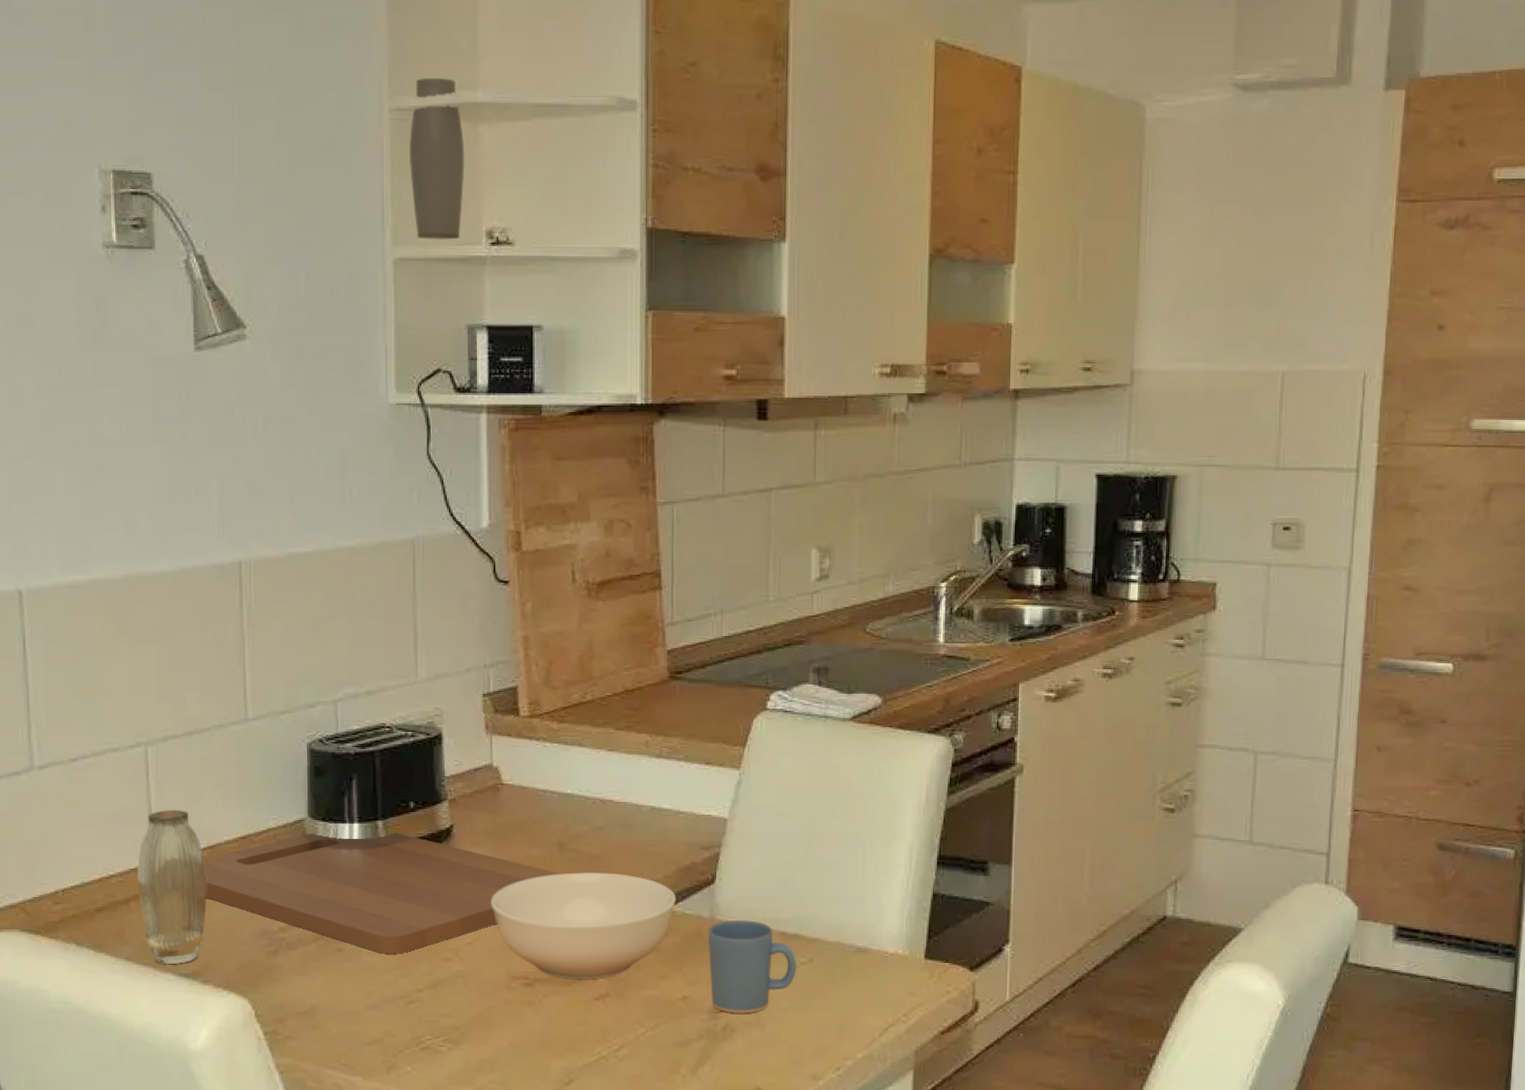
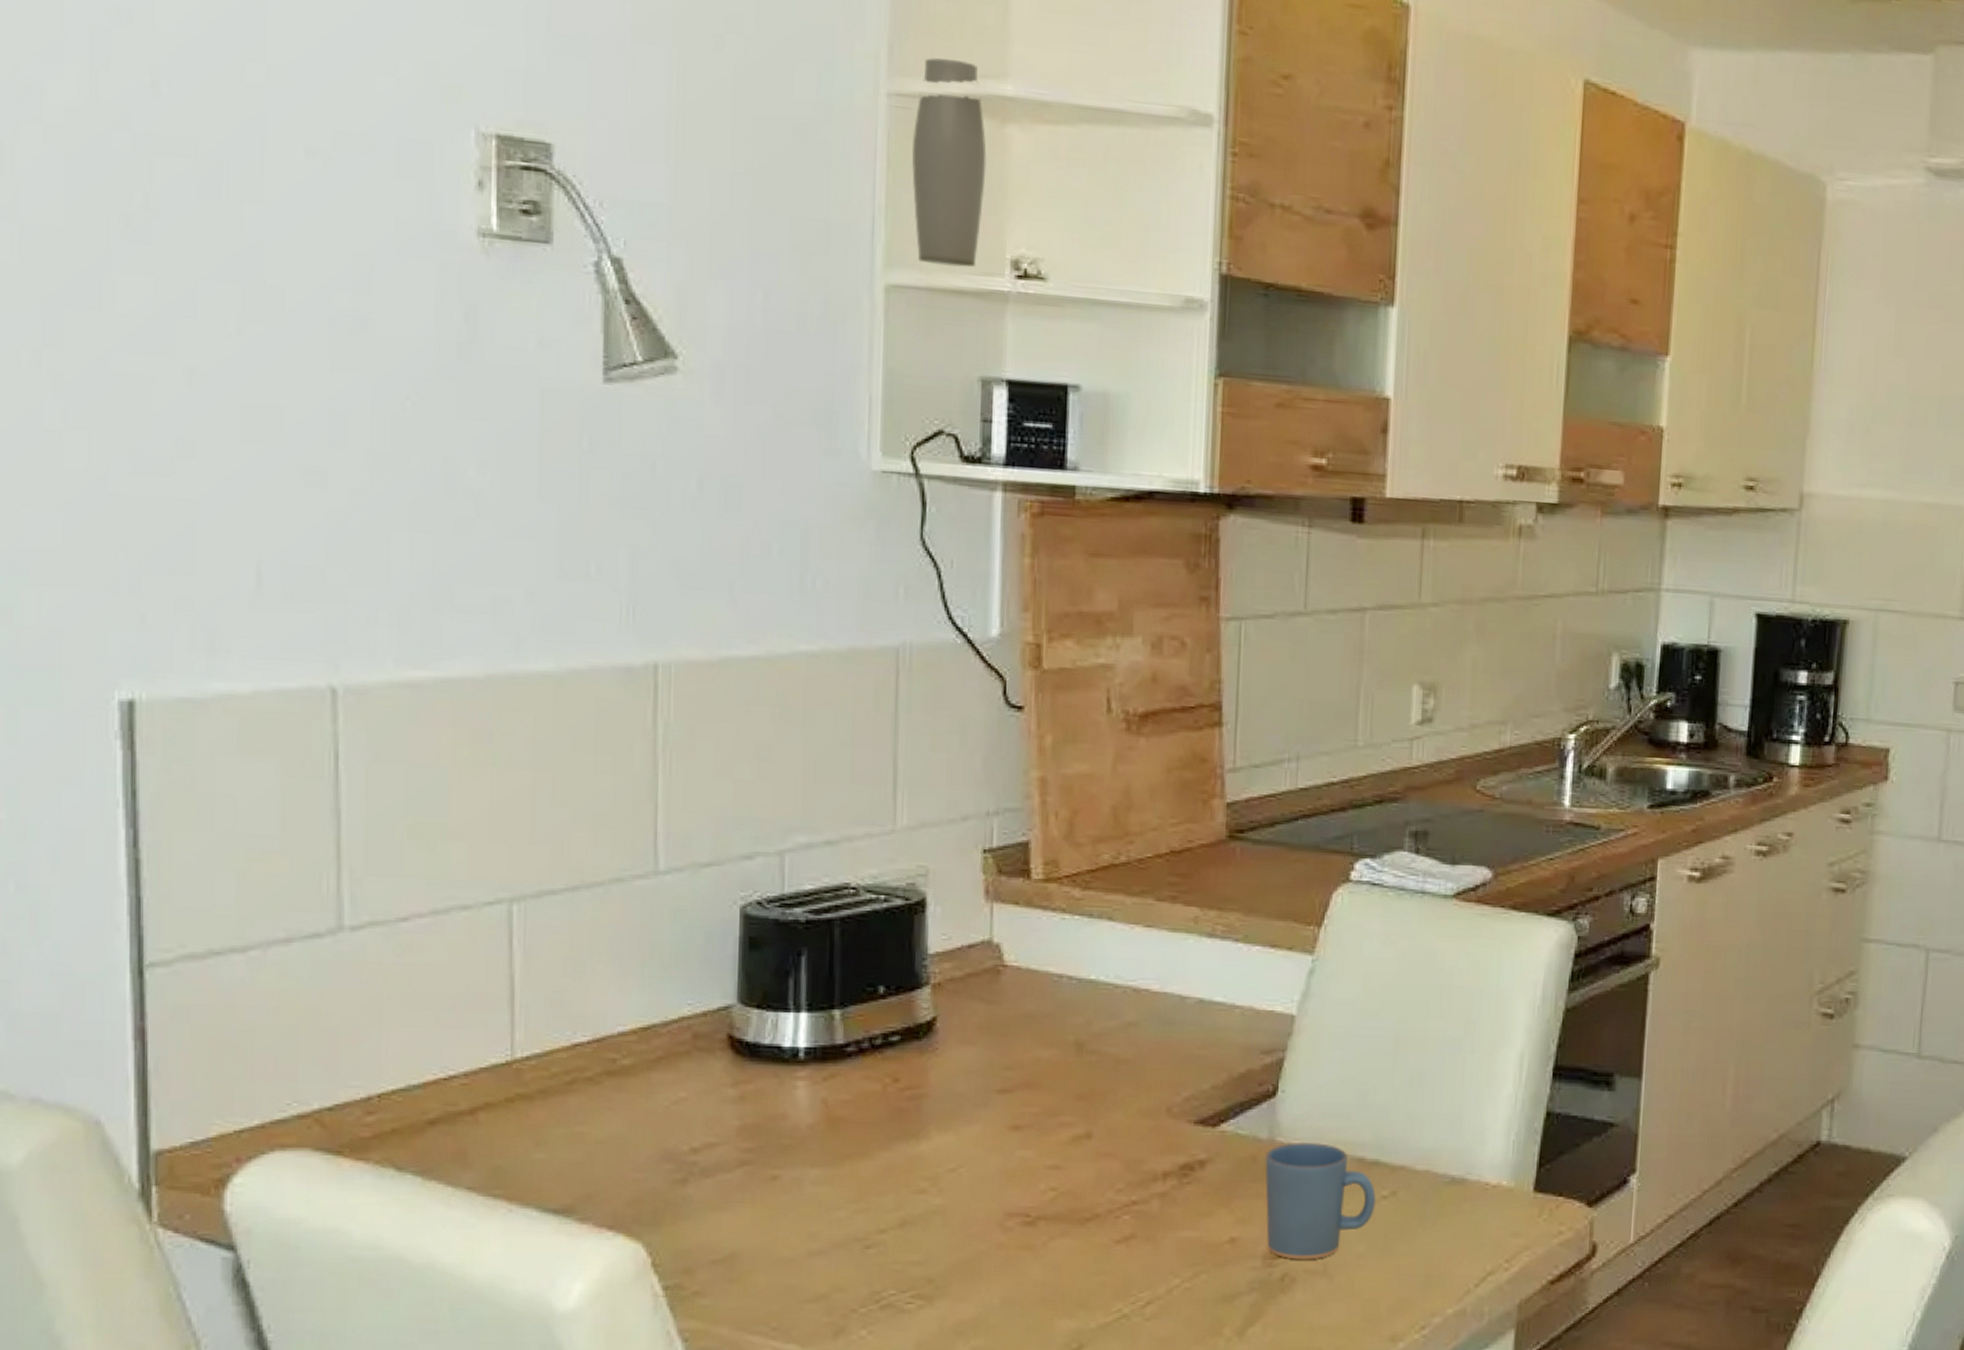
vase: present [137,809,207,964] -> none [489,988,590,1196]
cutting board: present [202,832,562,954] -> none [585,1023,1079,1184]
bowl: present [490,872,676,979] -> none [982,1080,1227,1217]

